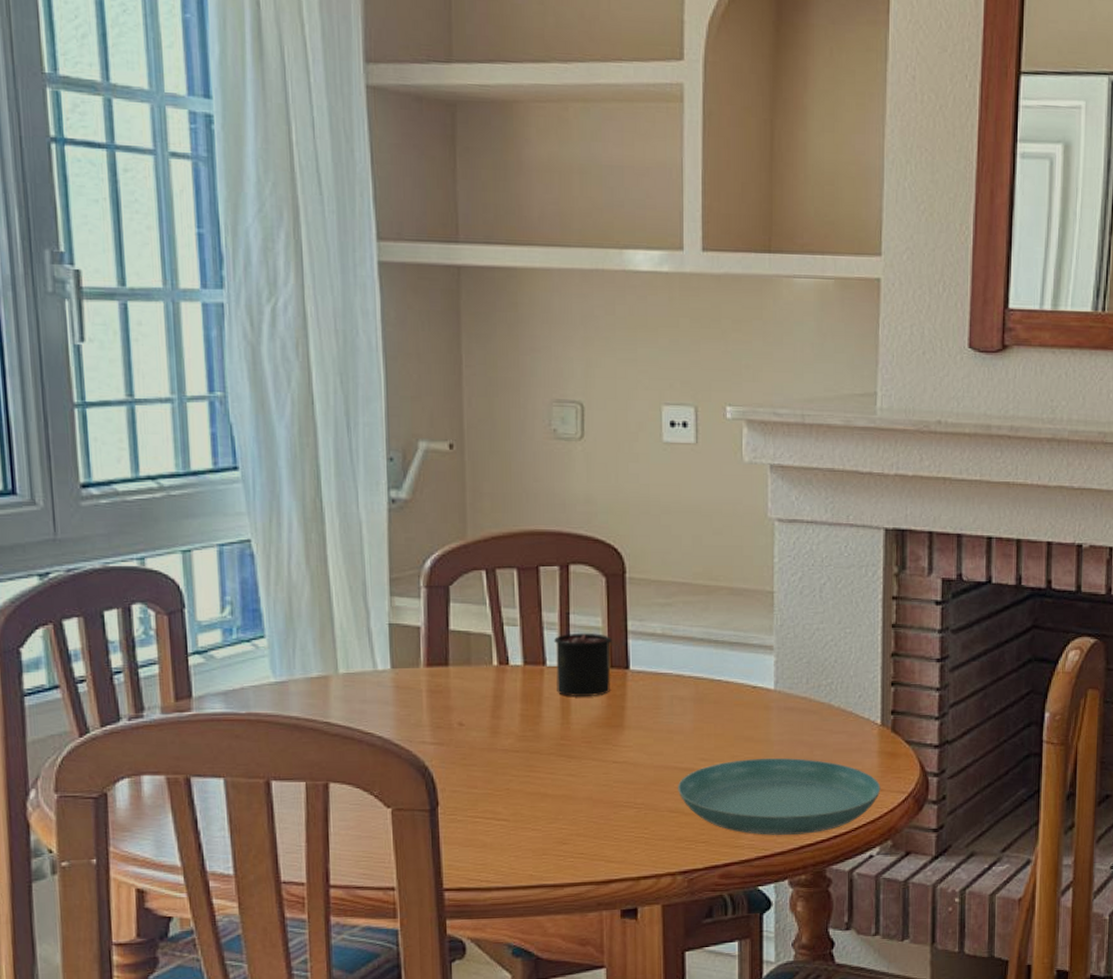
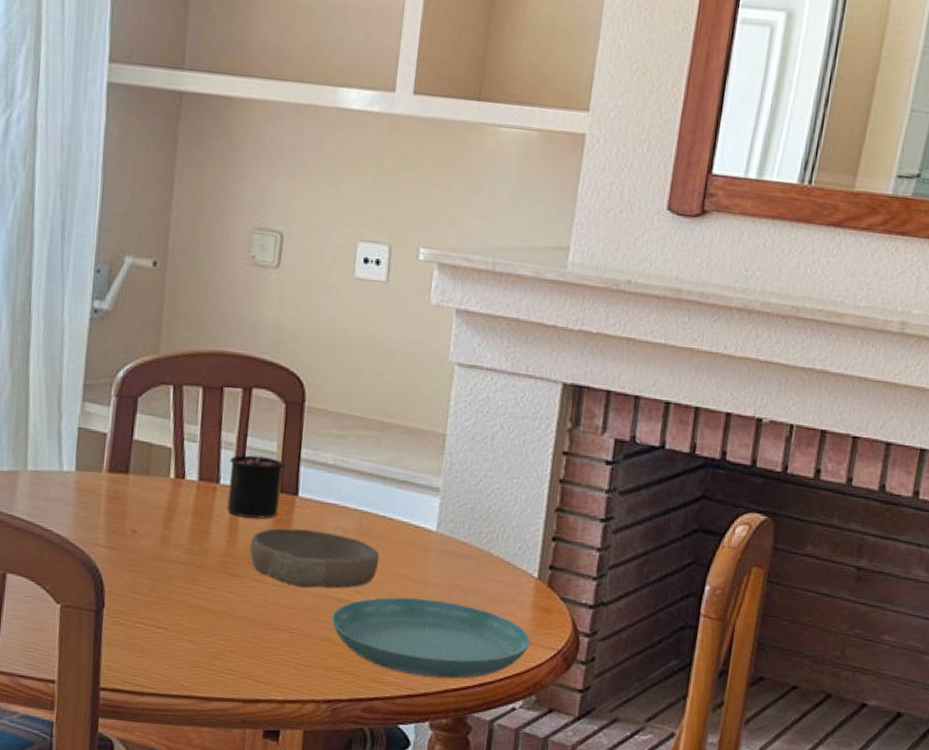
bowl: none [585,702,720,762] -> present [250,528,380,589]

